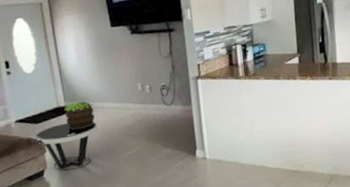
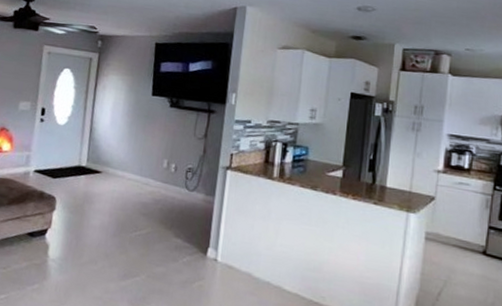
side table: present [36,122,97,171] -> none [49,184,112,237]
potted plant: present [64,101,95,130] -> none [82,165,114,195]

